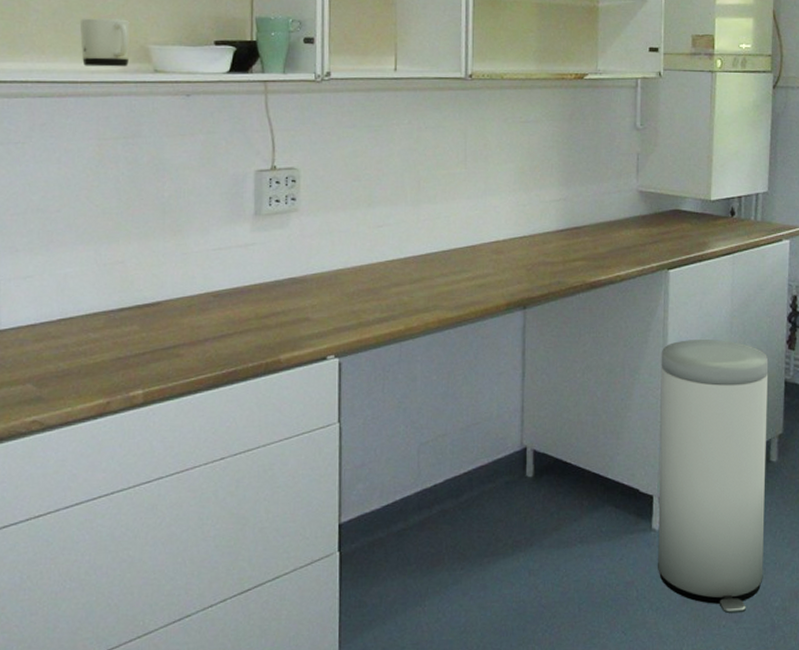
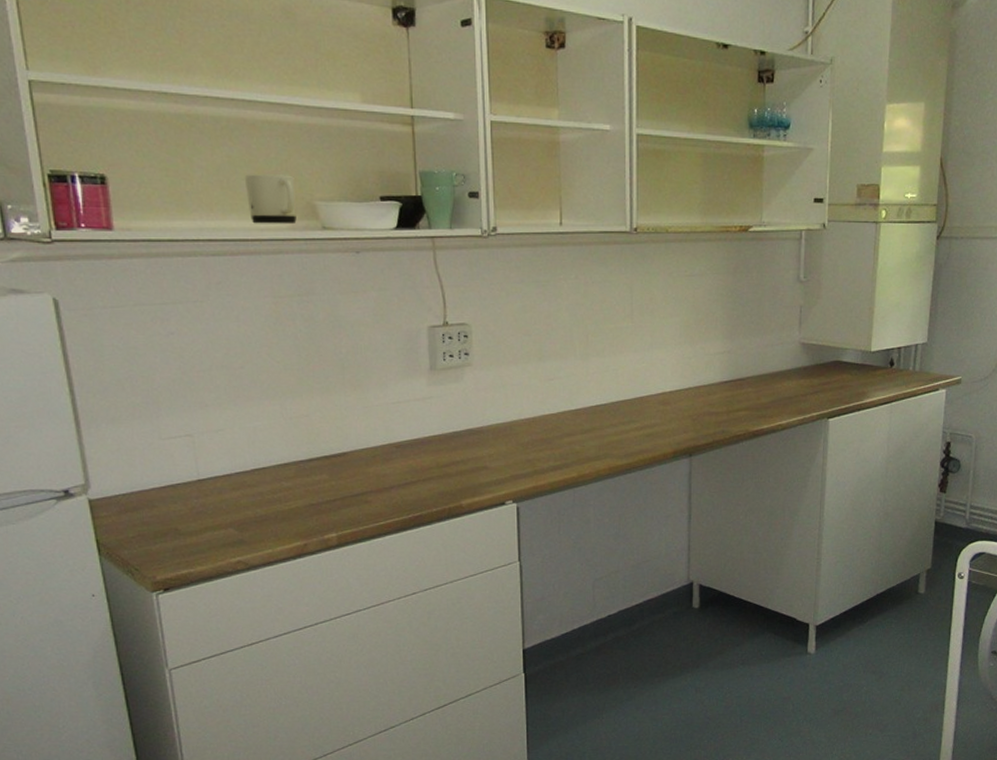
pedal bin: present [658,340,769,614] -> none [812,484,921,724]

